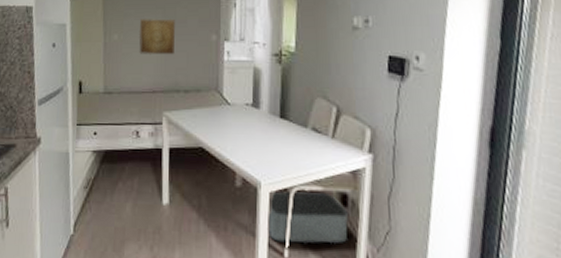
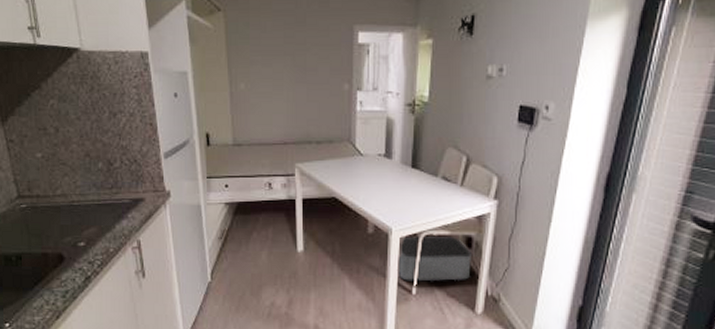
wall art: present [138,18,175,55] -> none [267,66,305,106]

